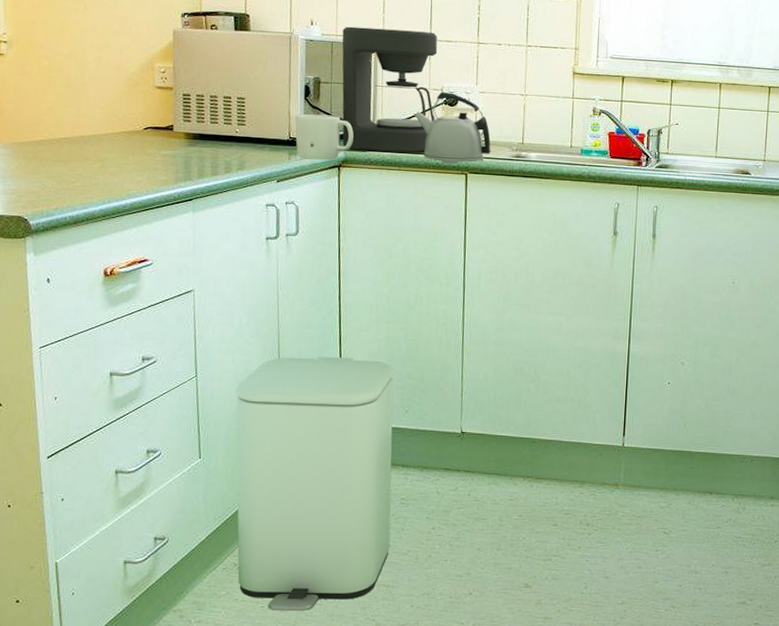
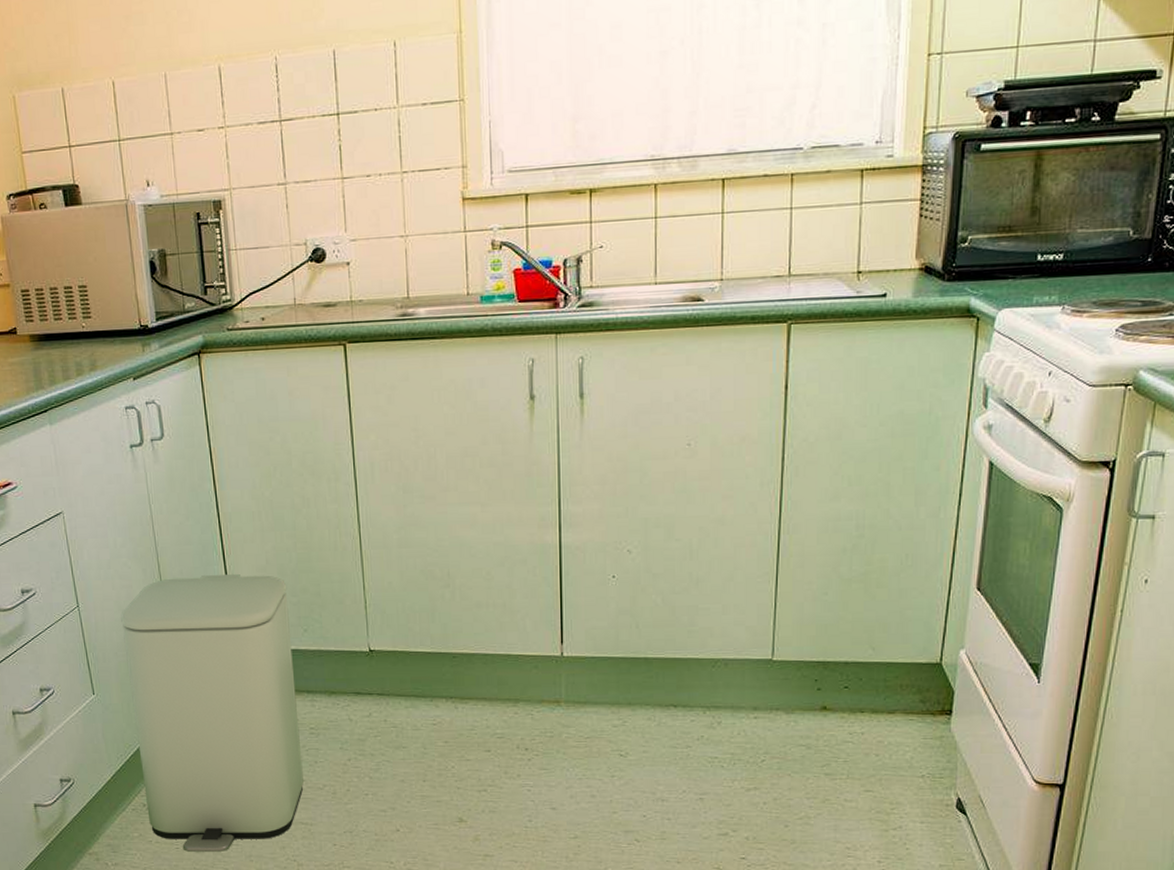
mug: present [295,113,354,160] -> none [143,292,211,349]
coffee maker: present [342,26,438,154] -> none [183,173,300,333]
kettle: present [413,91,491,164] -> none [275,245,371,334]

